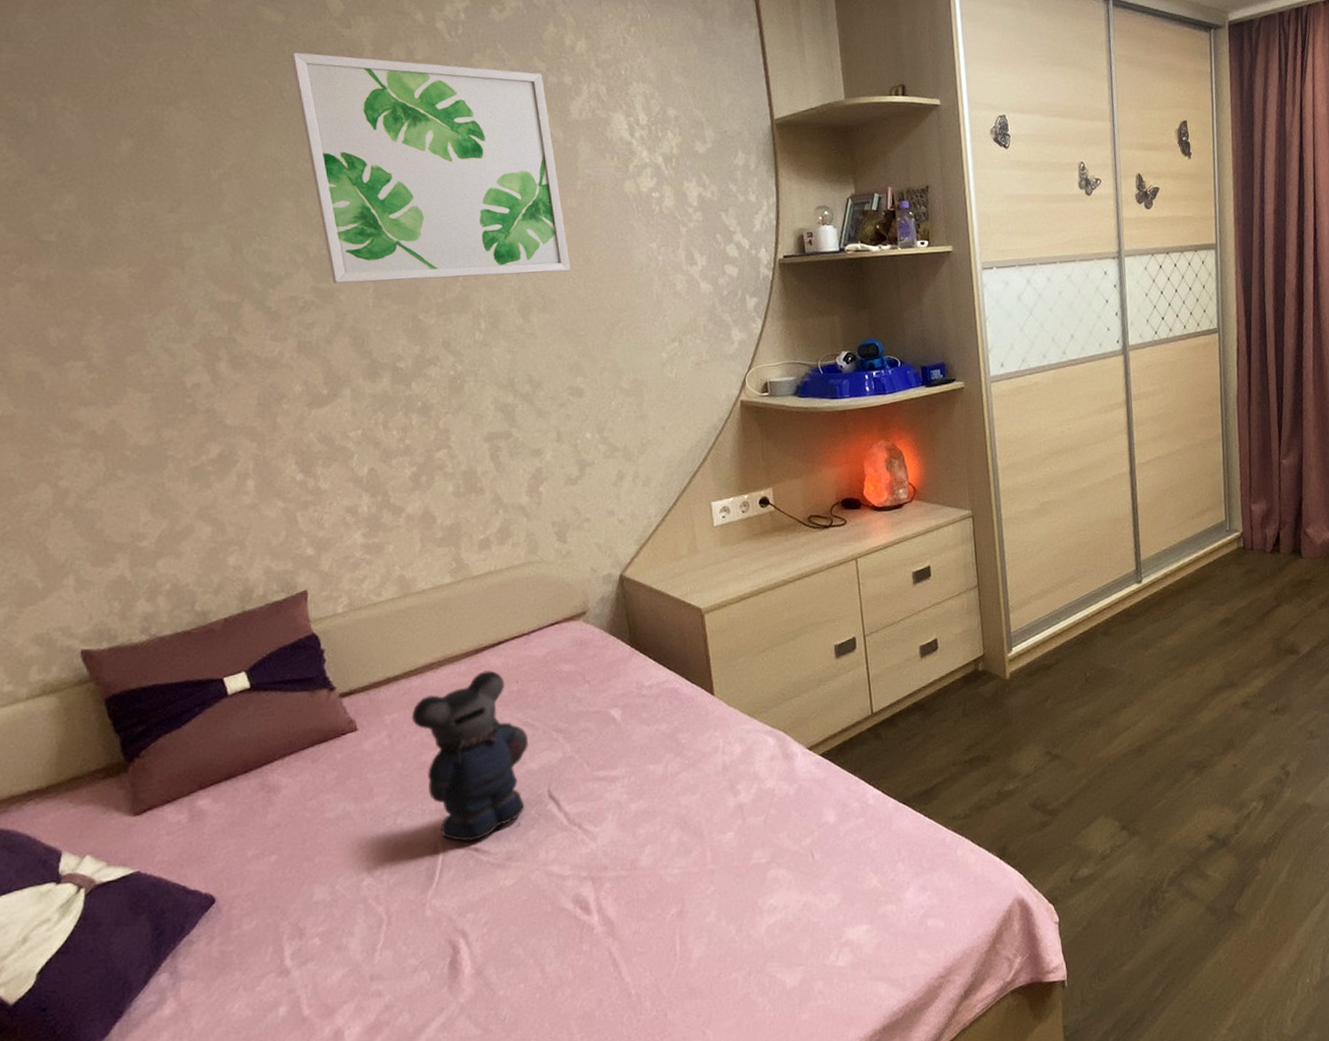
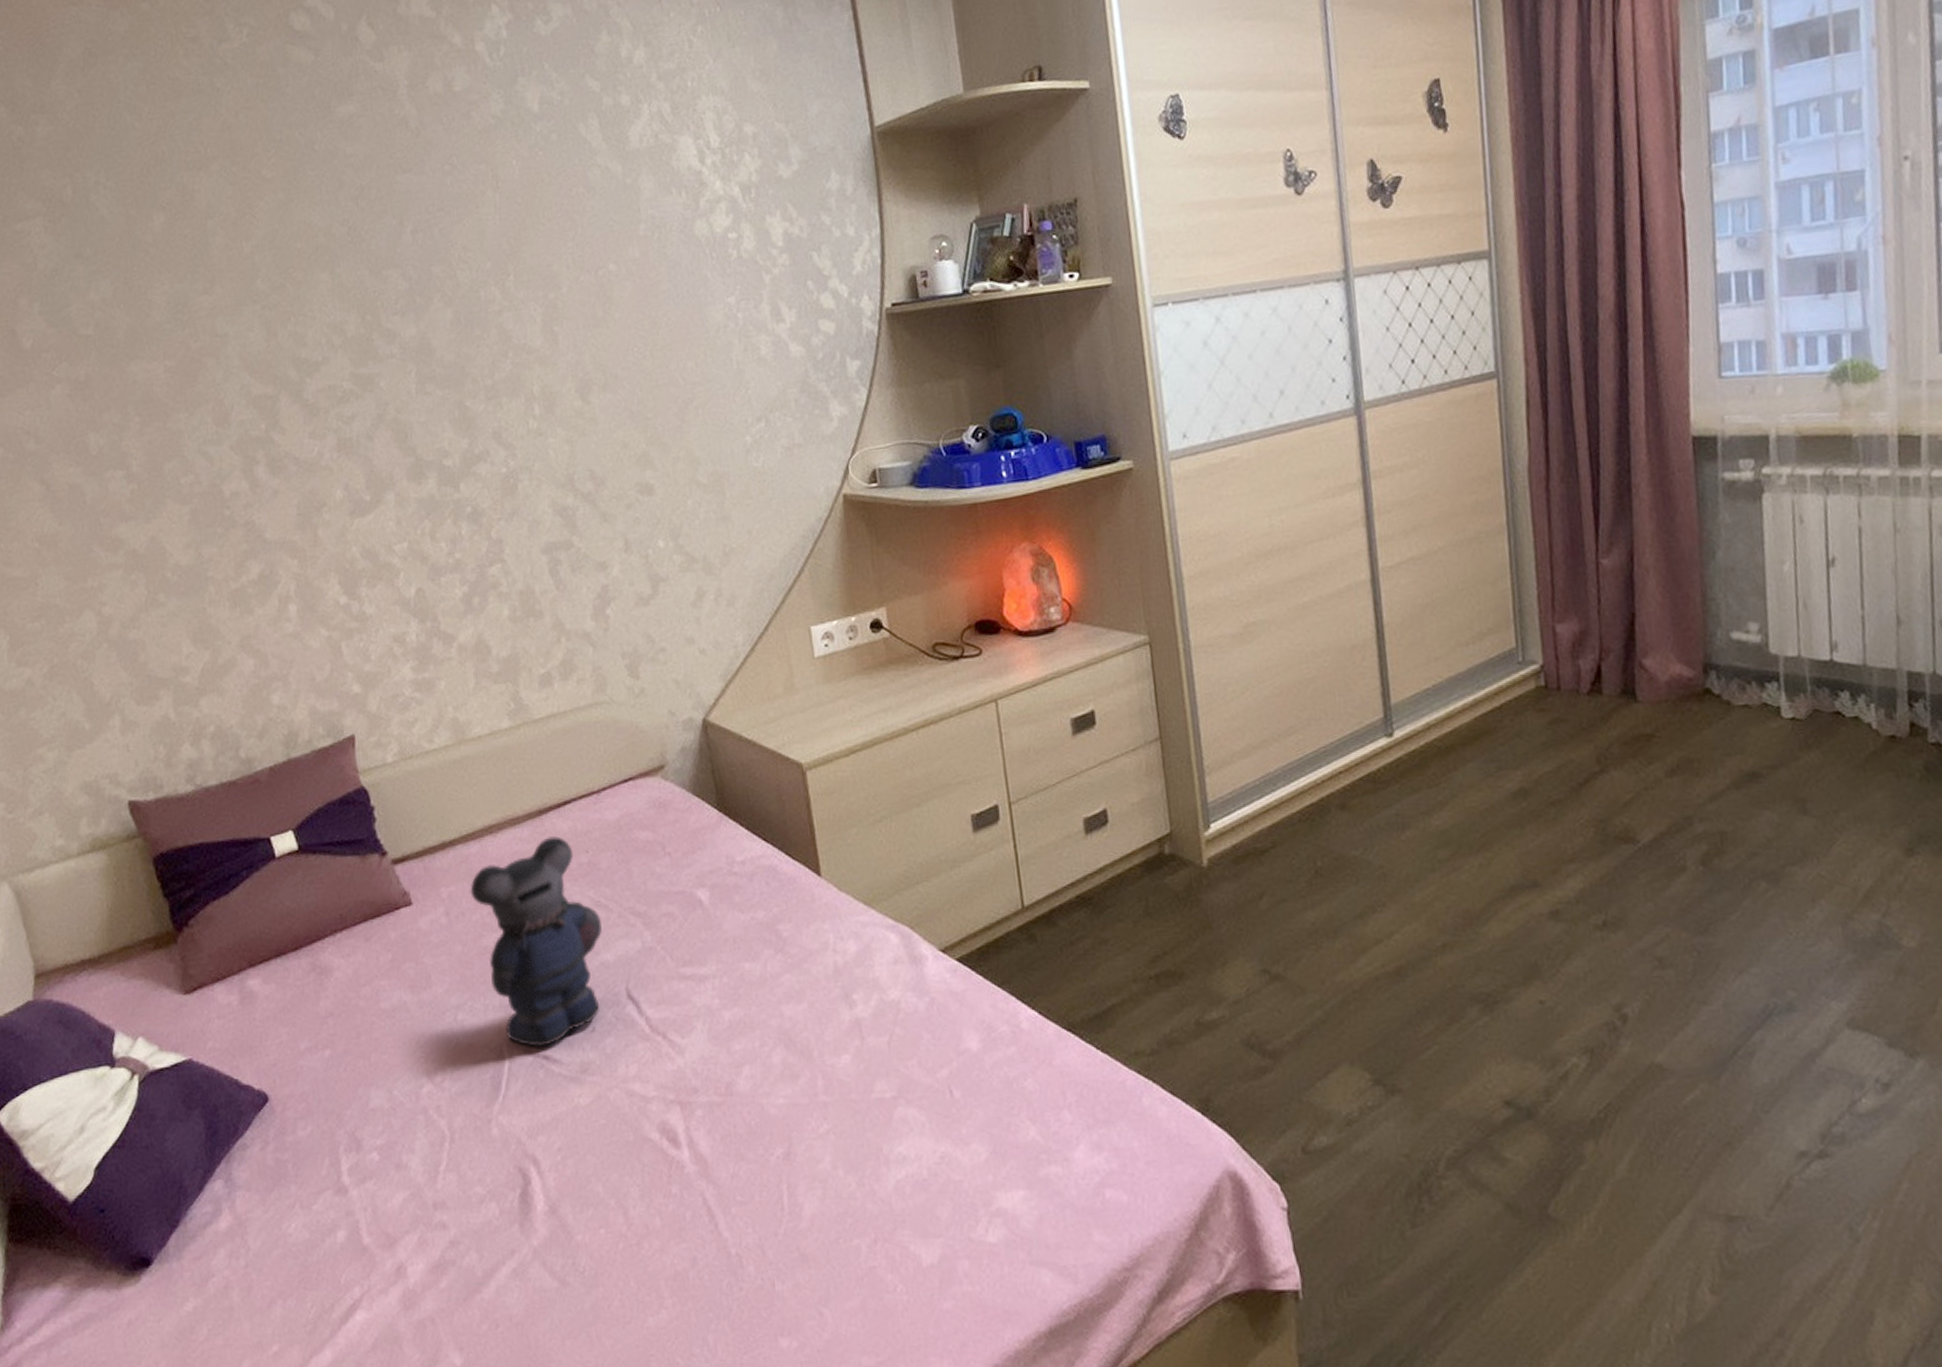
wall art: present [291,52,570,284] -> none [322,94,634,368]

